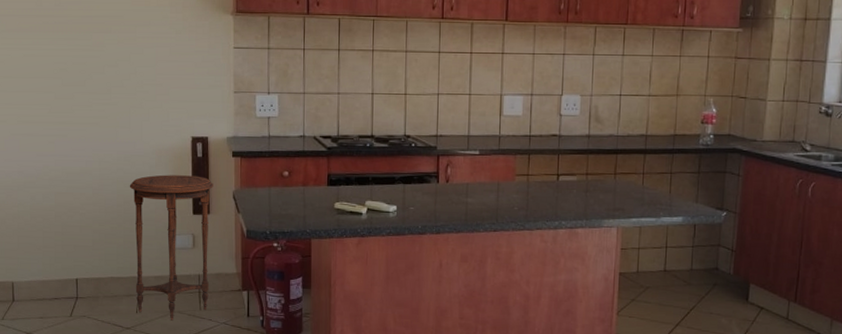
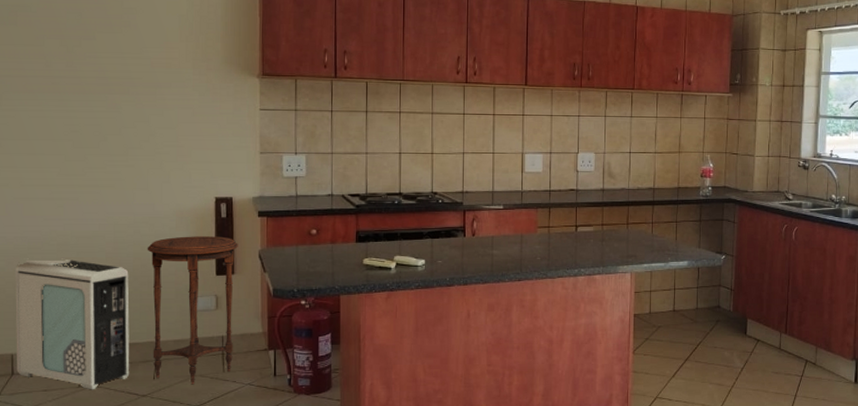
air purifier: none [13,192,115,320] -> present [14,258,130,390]

